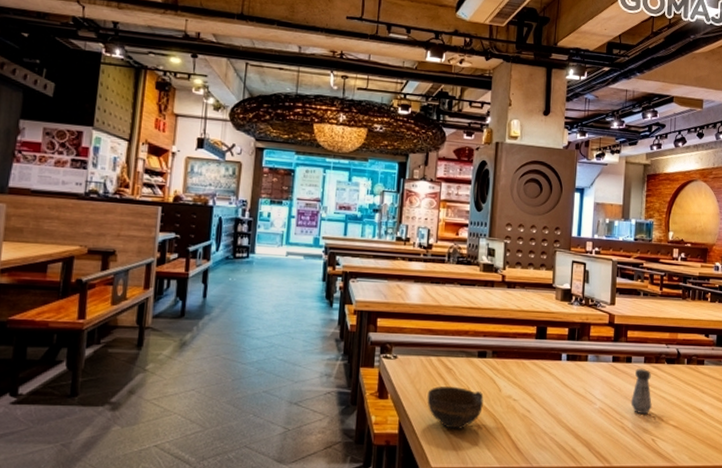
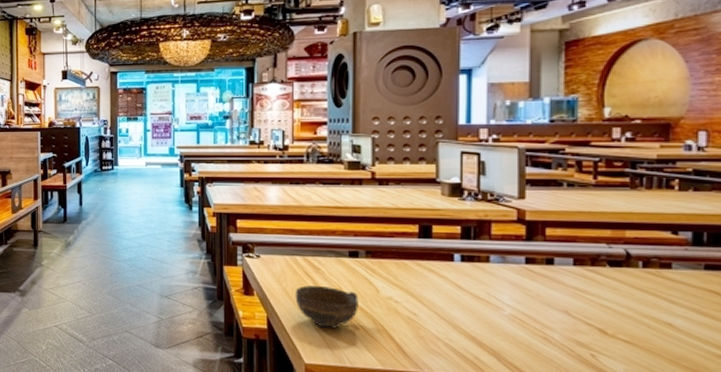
salt shaker: present [630,369,652,415] -> none [555,272,588,326]

